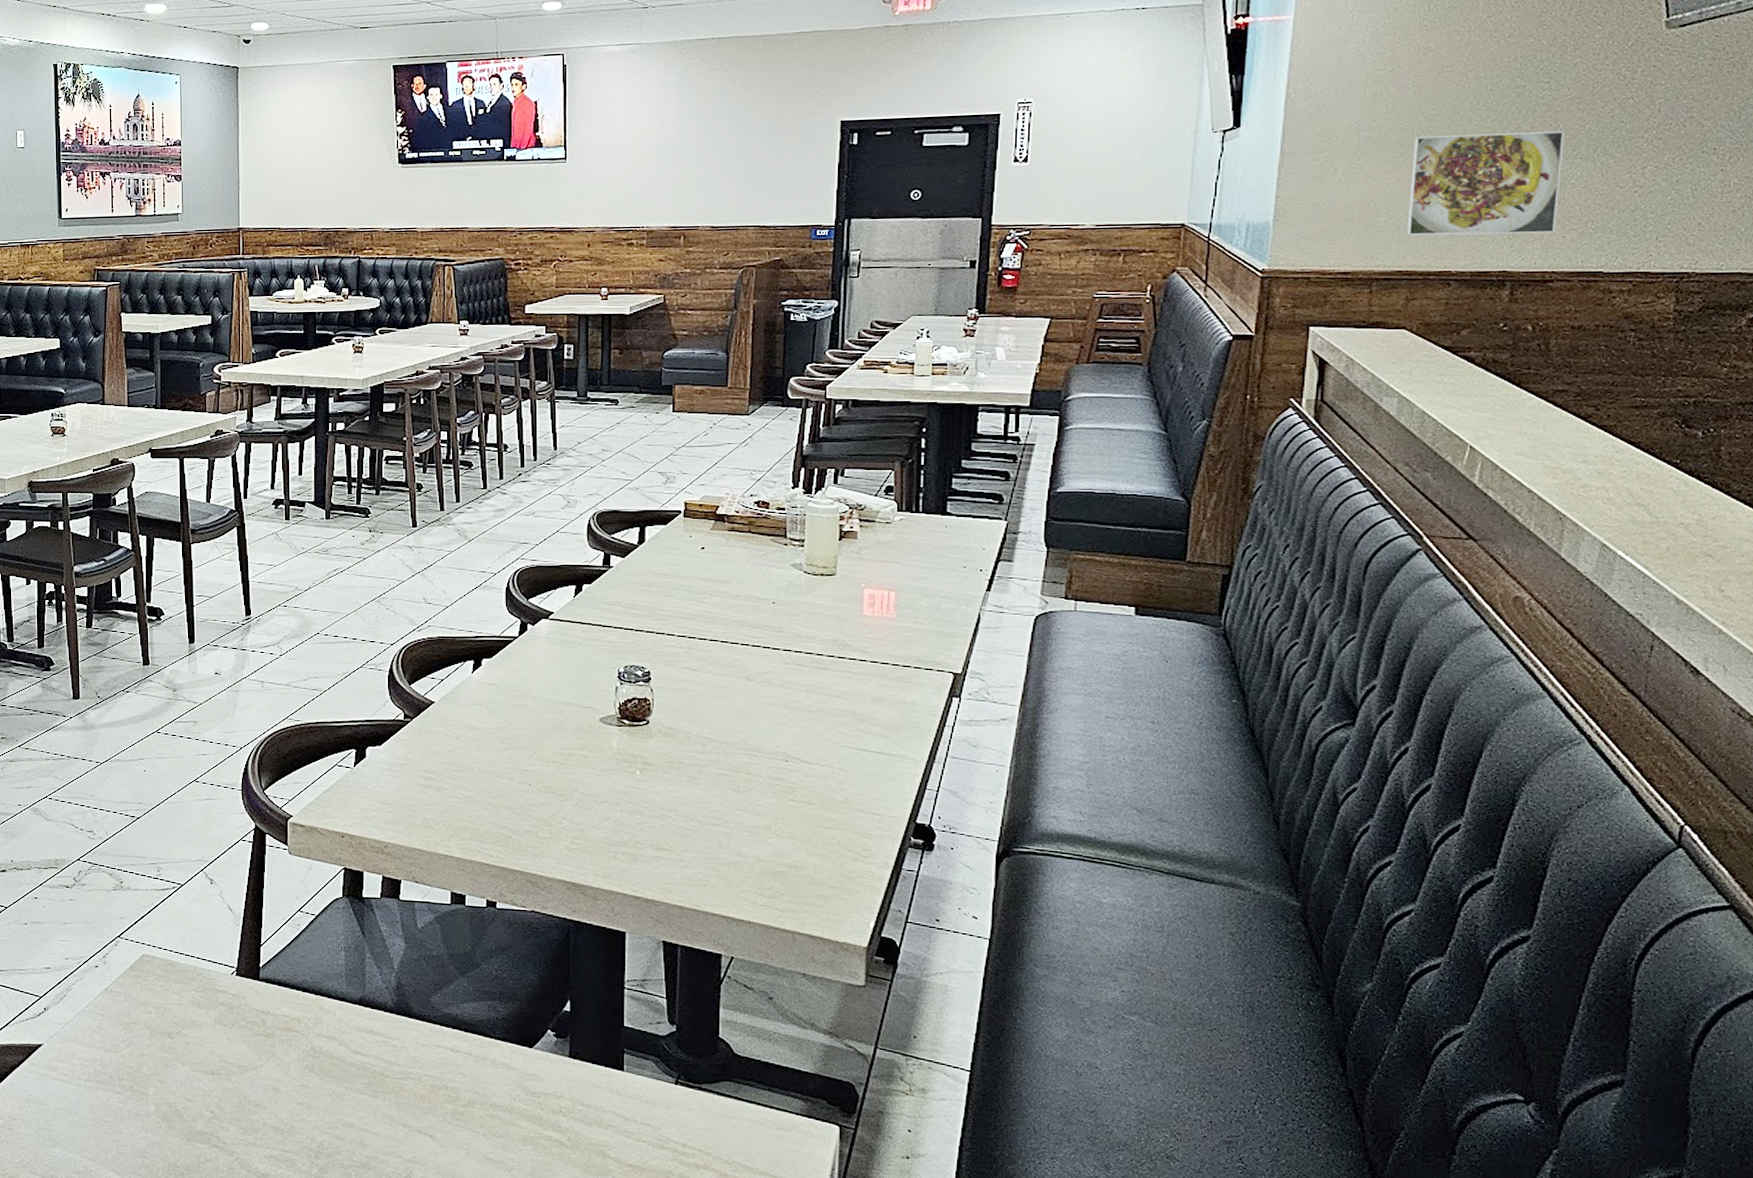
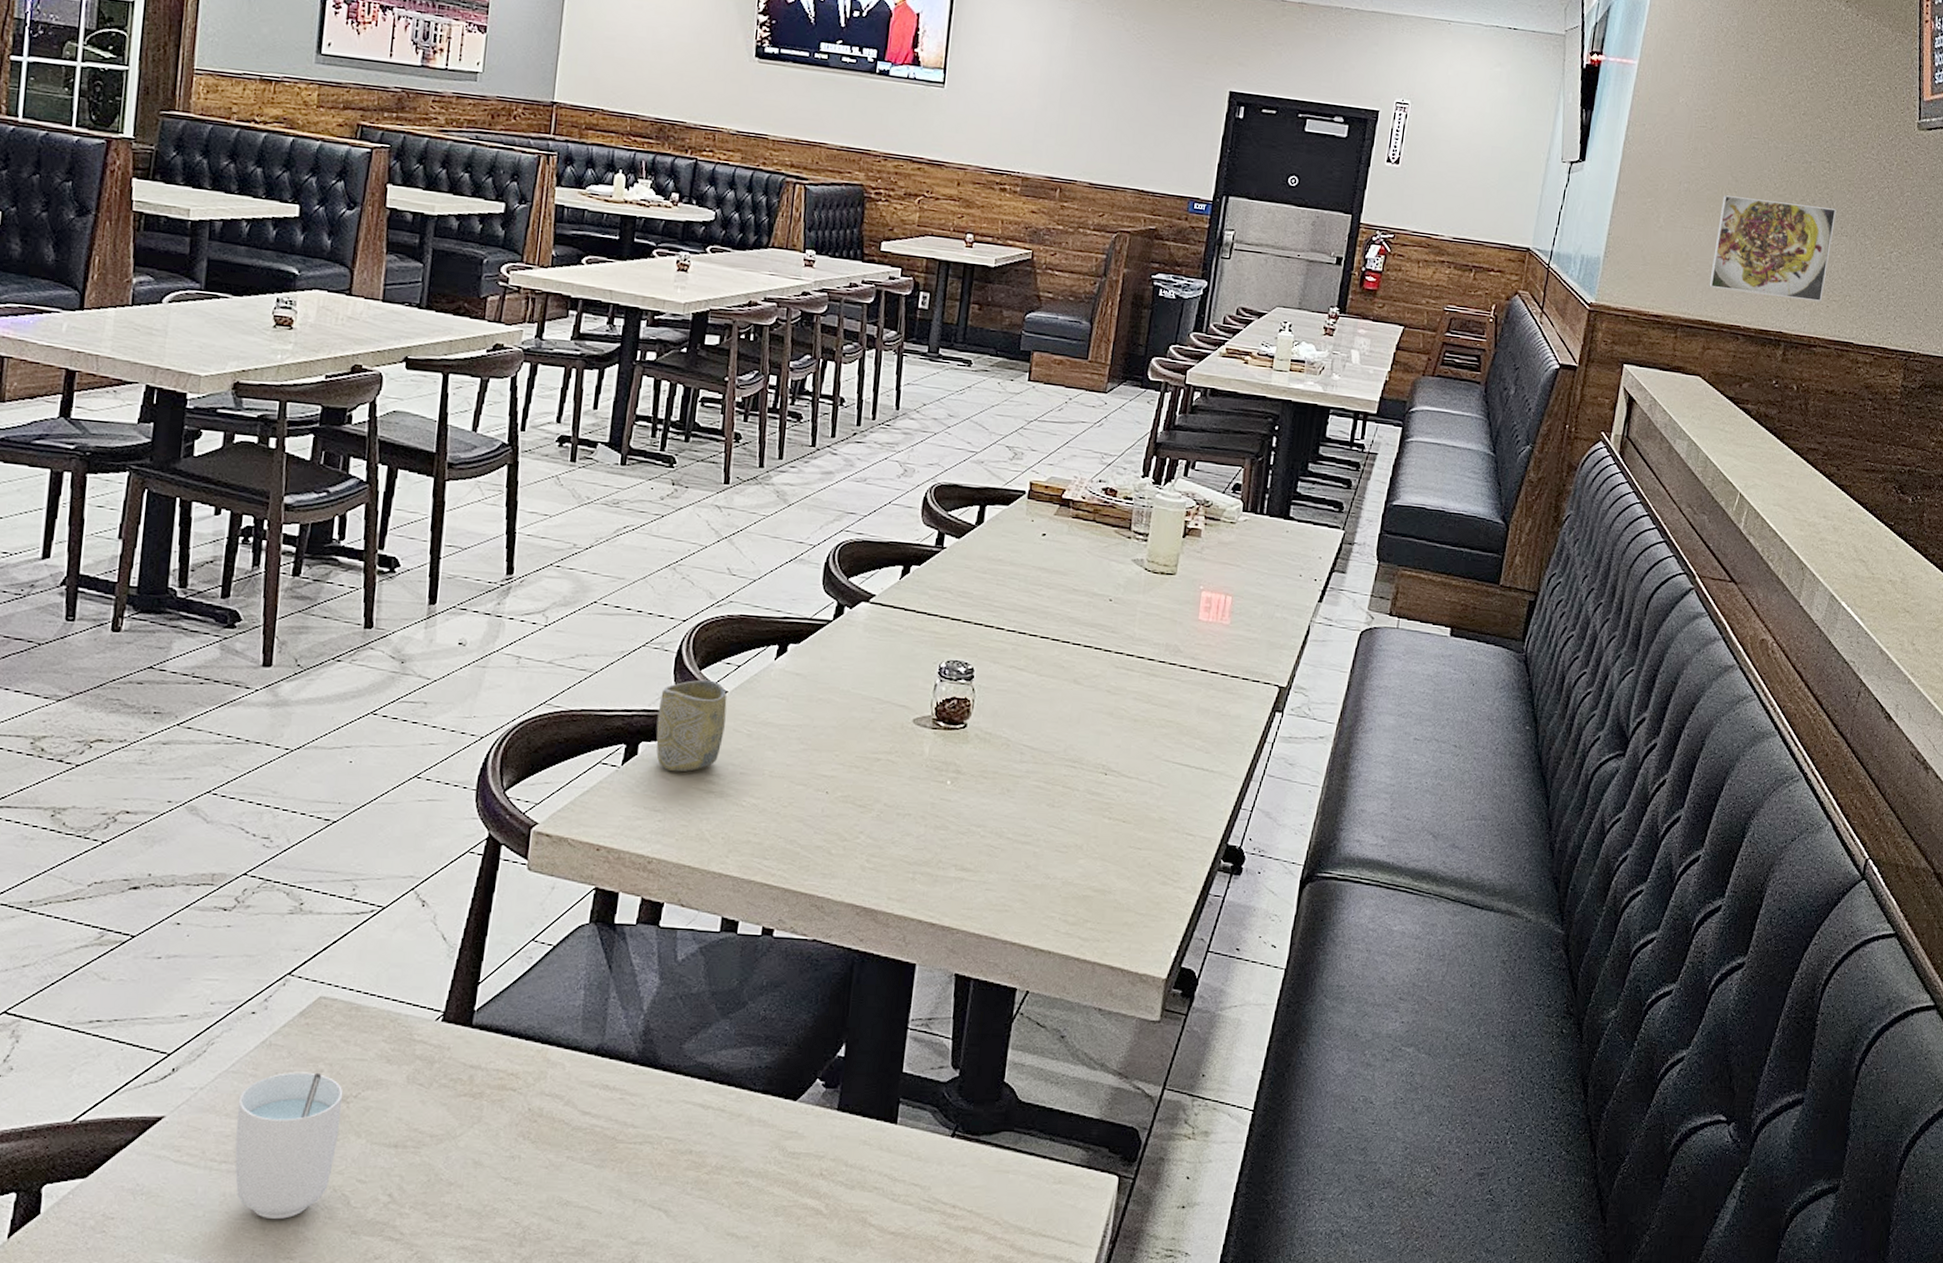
cup: none [93,1012,169,1127] -> present [235,1071,343,1219]
cup: none [379,693,435,771] -> present [656,679,727,772]

